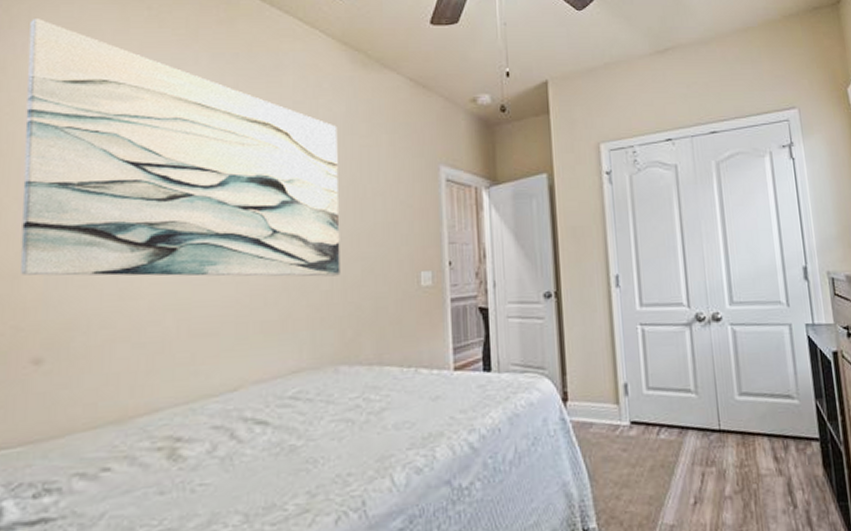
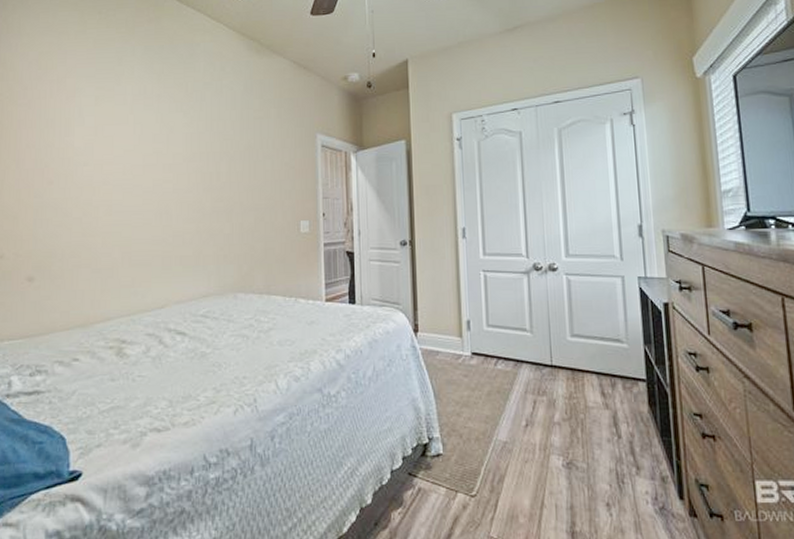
wall art: present [20,18,340,277] -> none [18,25,239,223]

